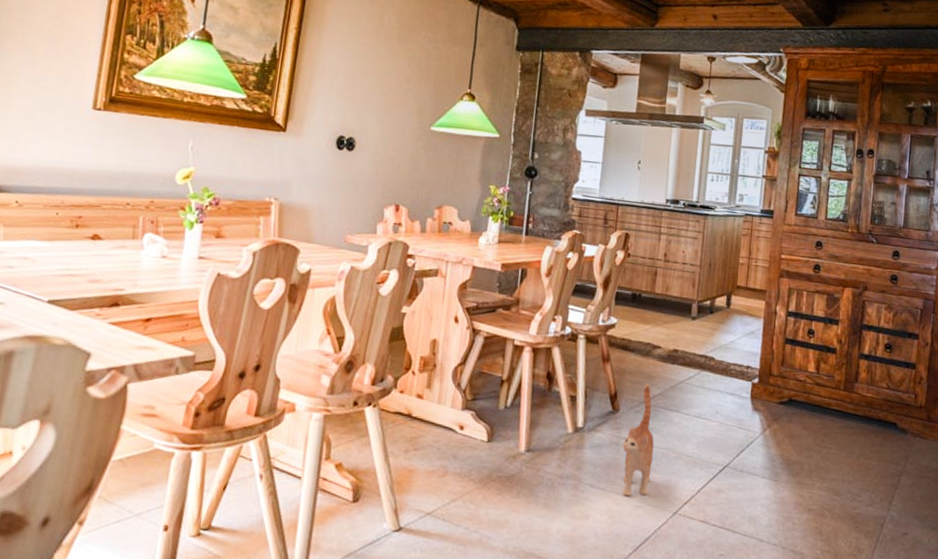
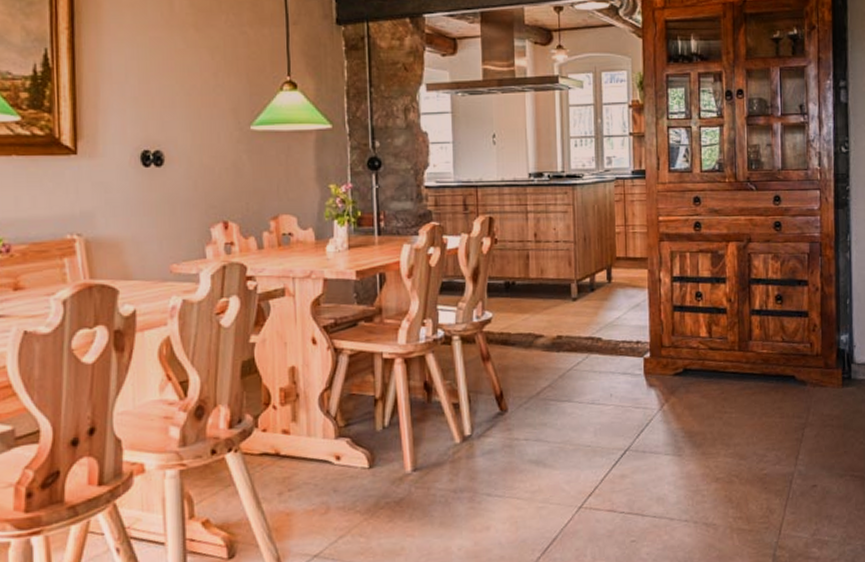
cat: present [622,384,654,497] -> none [515,377,551,499]

